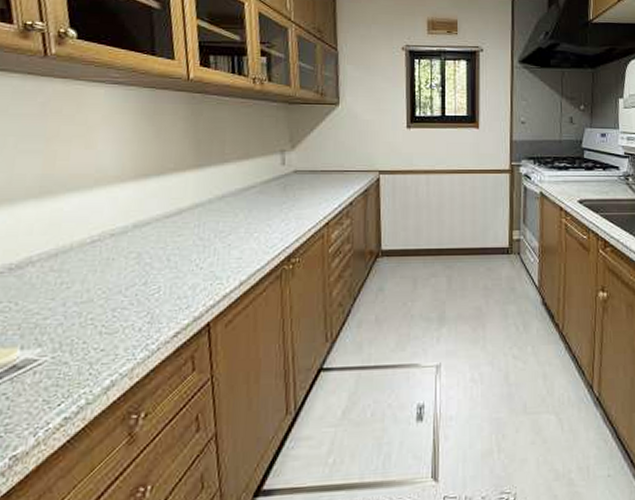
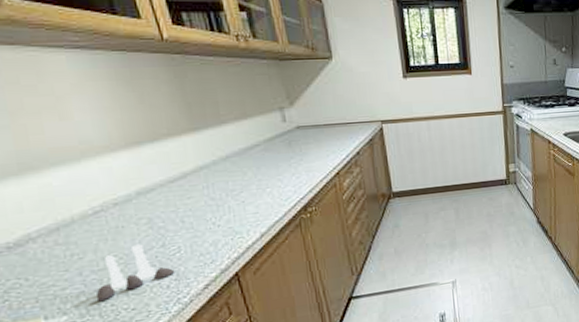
salt and pepper shaker set: none [71,279,150,338] -> present [96,244,175,302]

